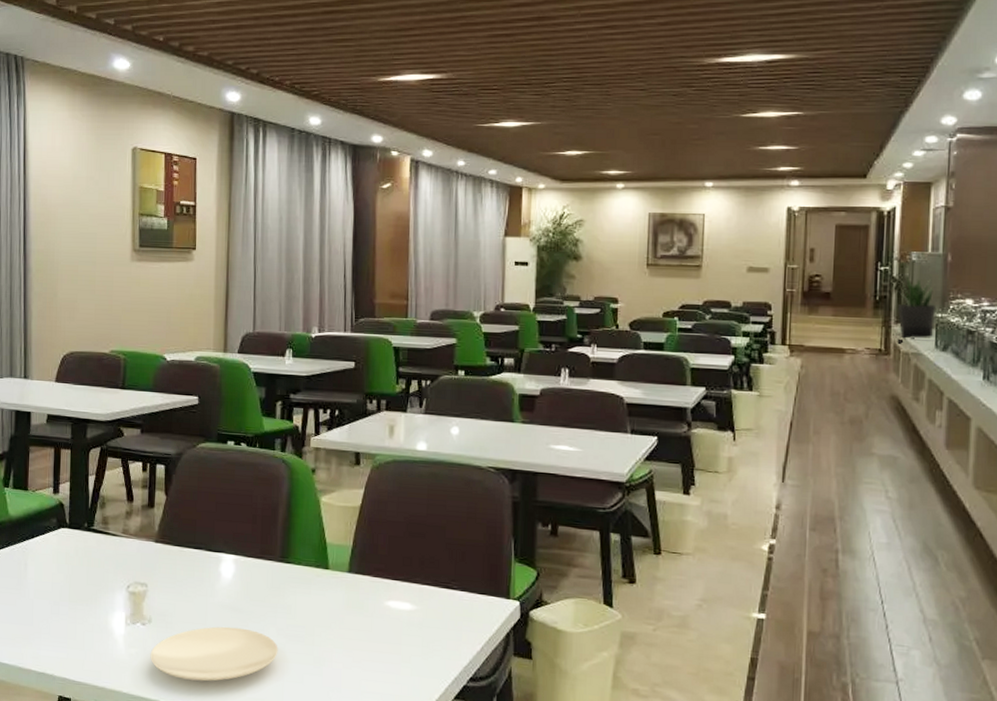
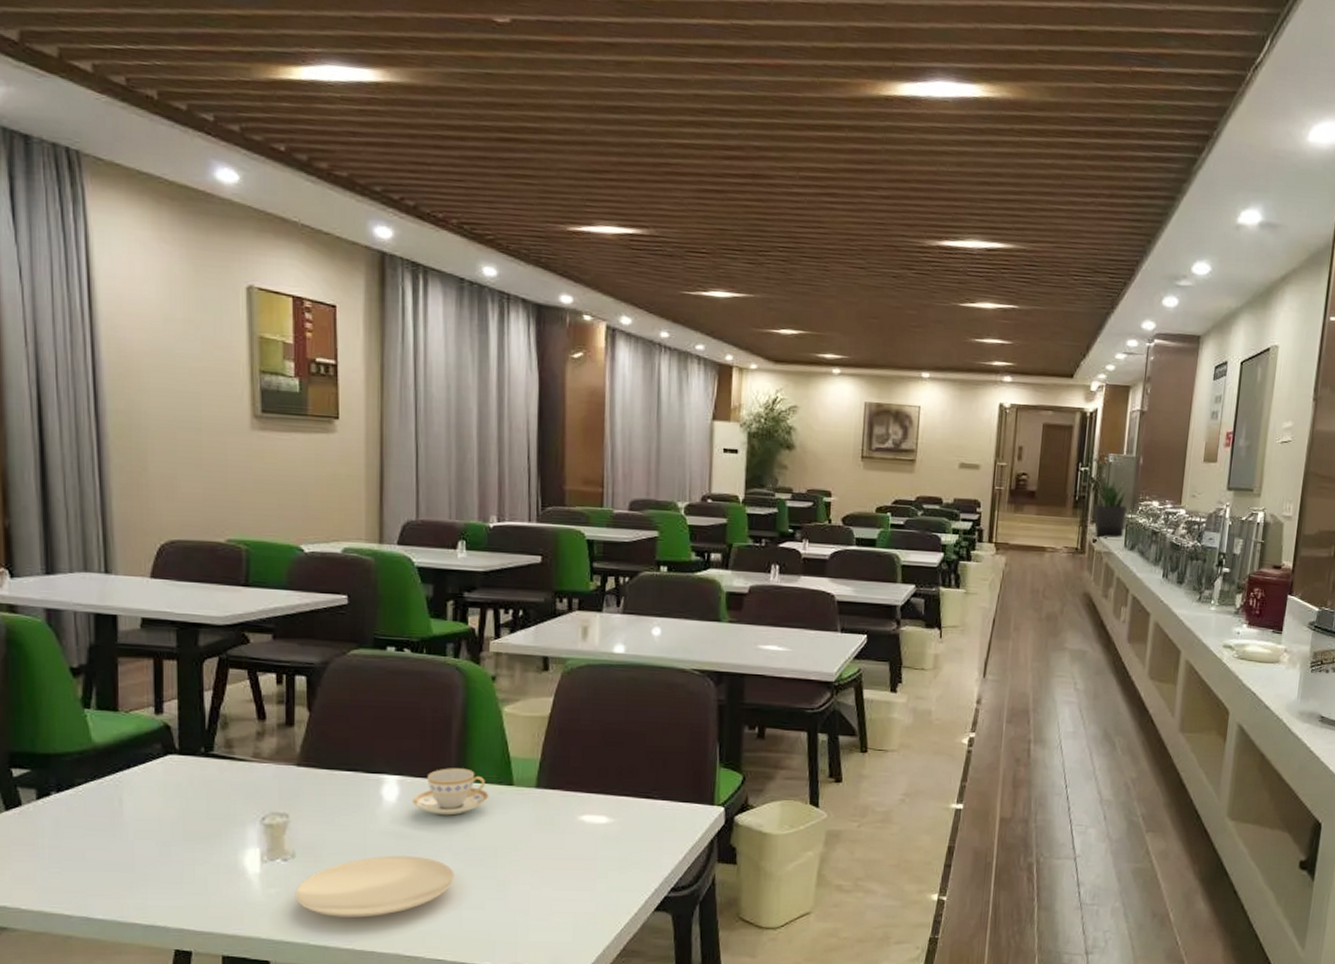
teacup: none [244,550,308,594] -> present [412,768,489,816]

